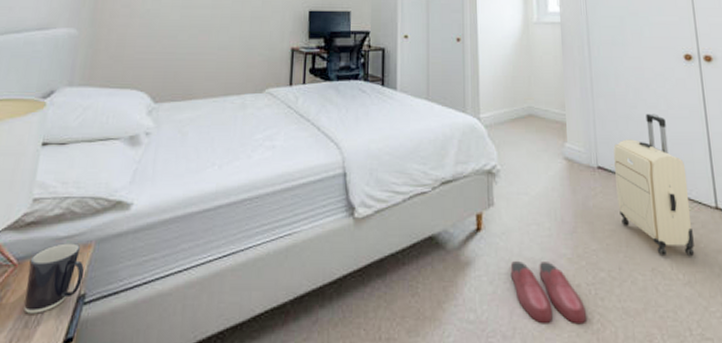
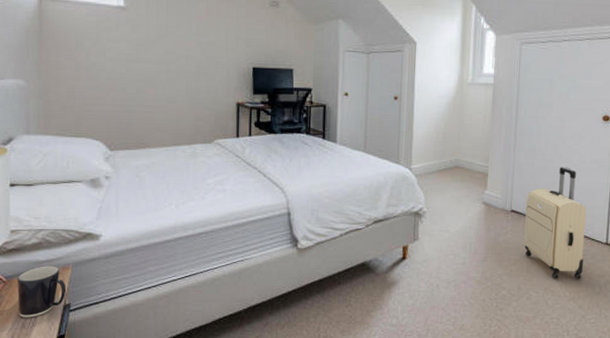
slippers: present [510,260,586,325] -> none [428,281,487,327]

